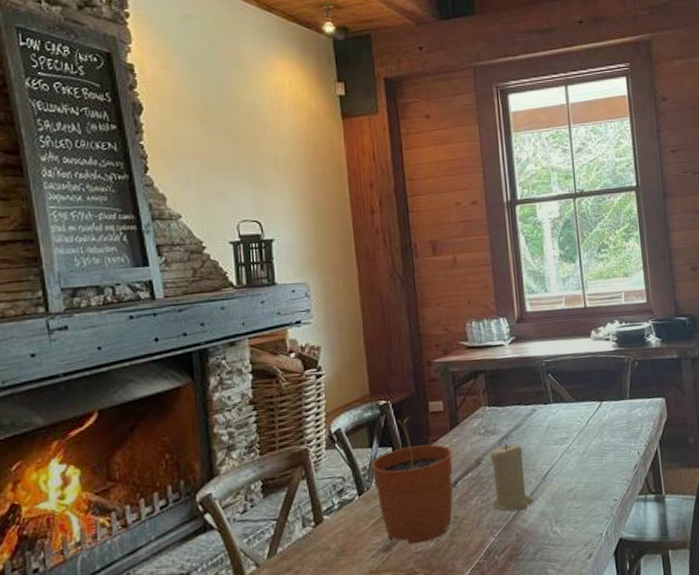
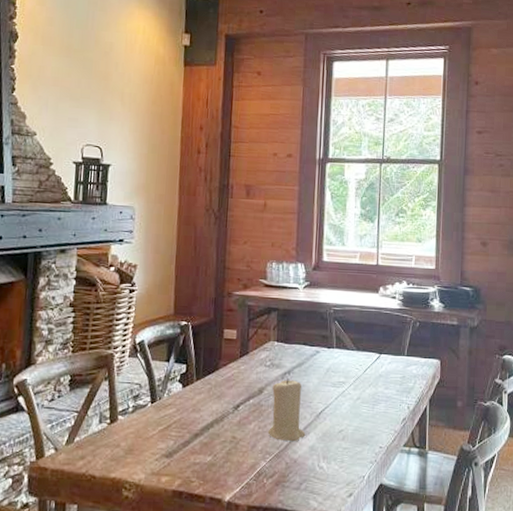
plant pot: present [371,417,453,545] -> none [166,340,238,455]

